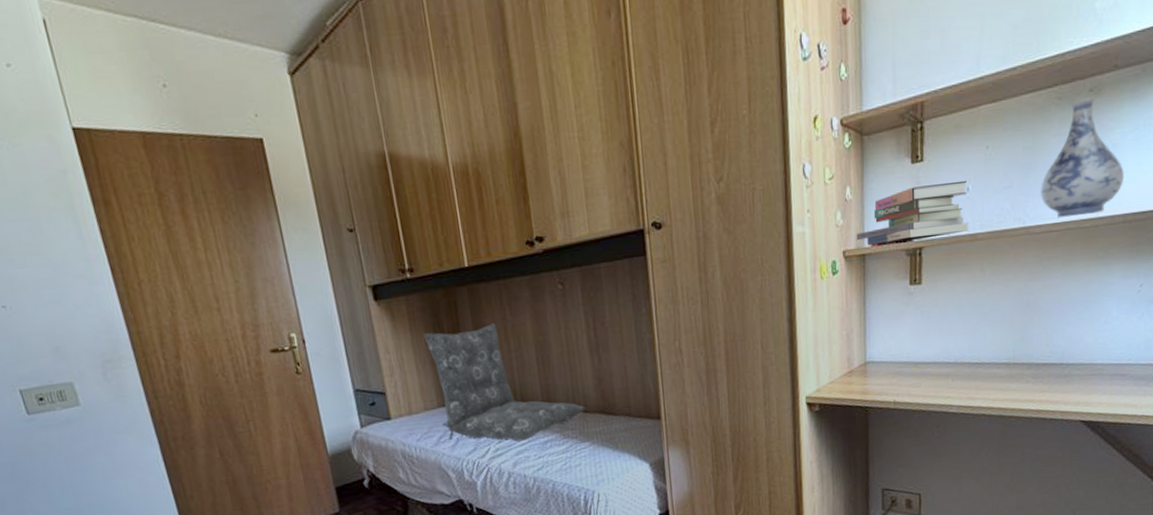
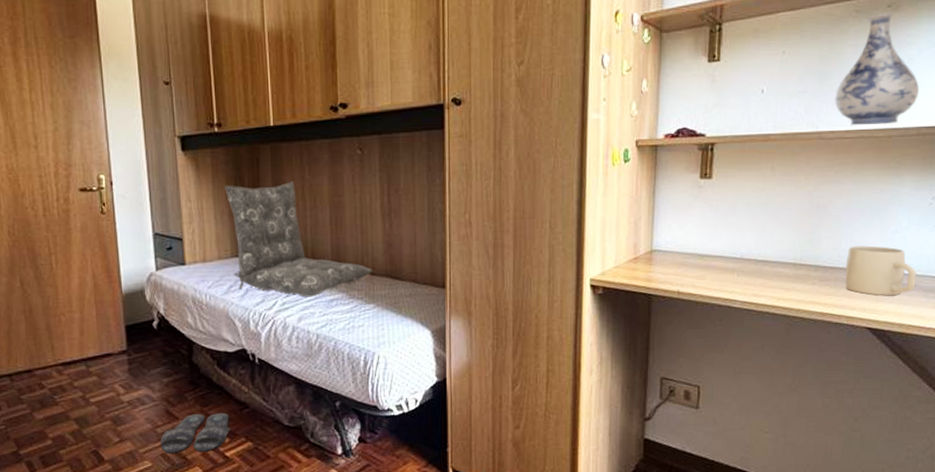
books: present [856,180,969,246] -> none [649,82,762,138]
mug: none [1058,338,1127,389] -> present [845,245,916,296]

